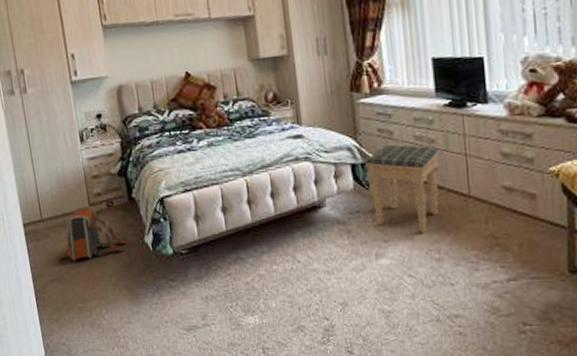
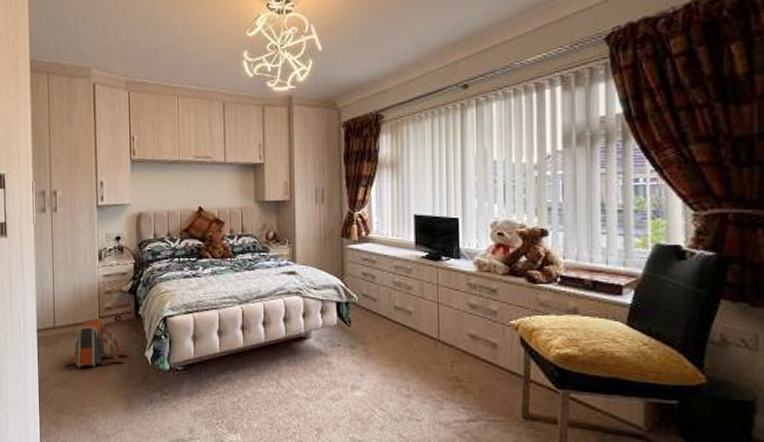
footstool: present [365,144,439,233] -> none [349,287,415,370]

